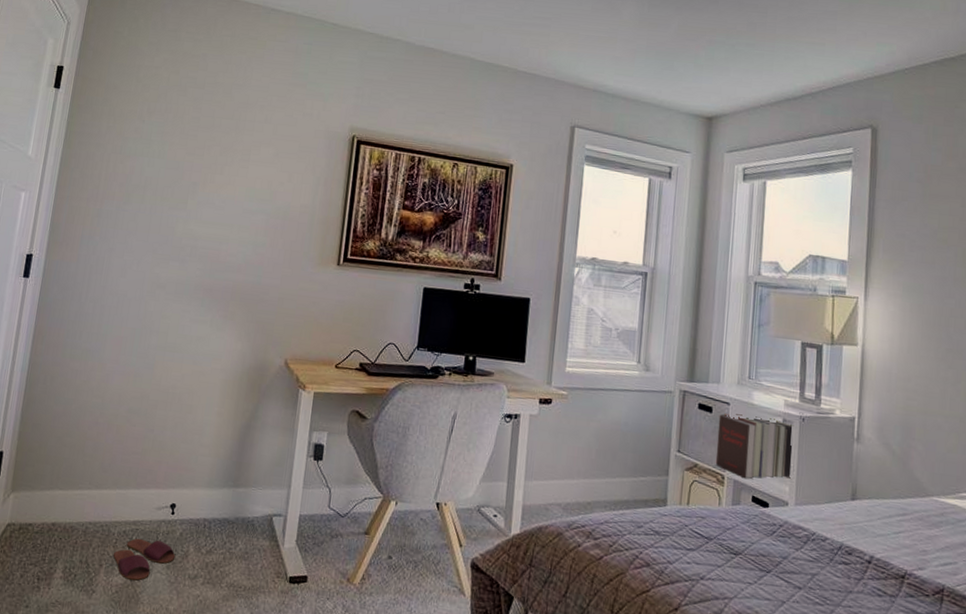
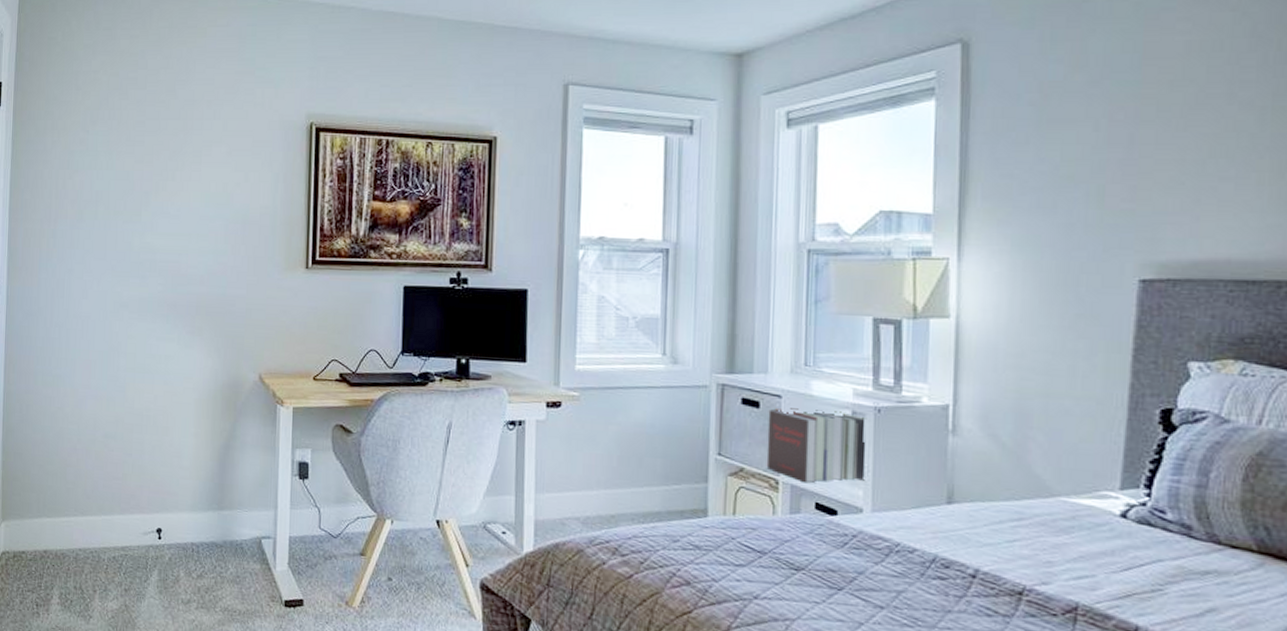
slippers: present [113,538,176,581] -> none [106,563,167,606]

